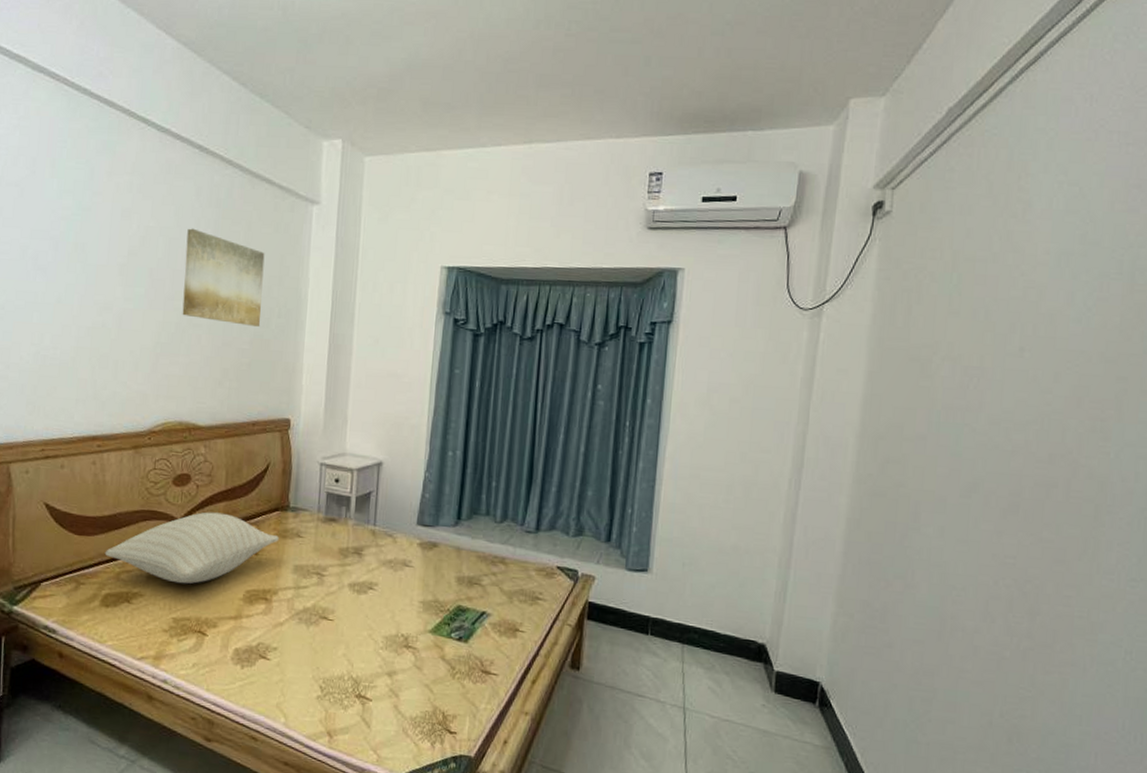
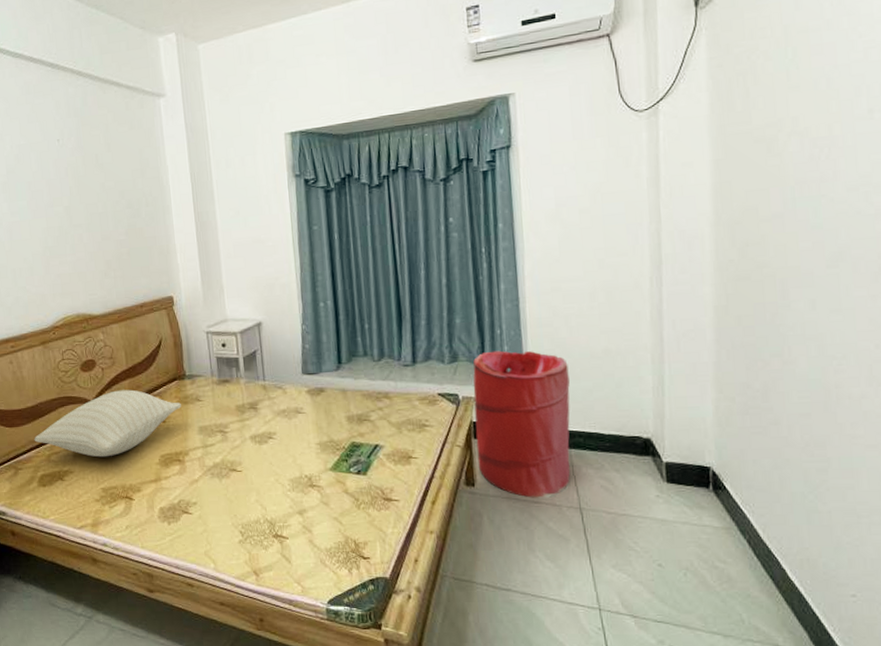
wall art: present [182,228,265,327] -> none [54,139,132,220]
laundry hamper: none [586,530,695,693] -> present [473,350,570,498]

